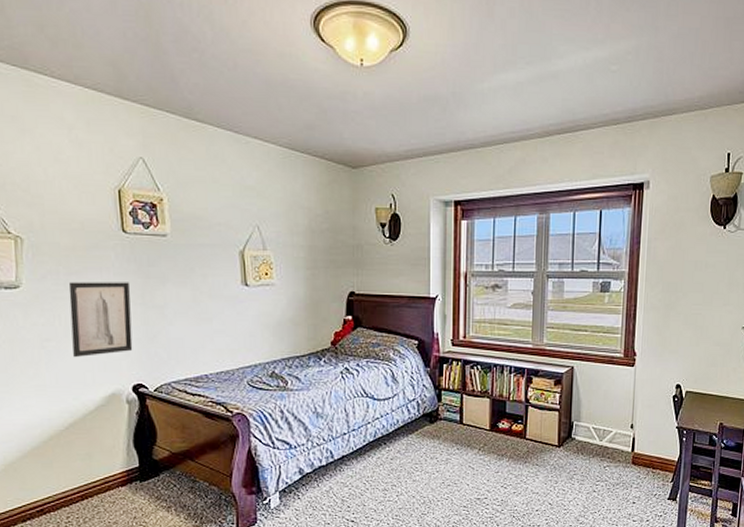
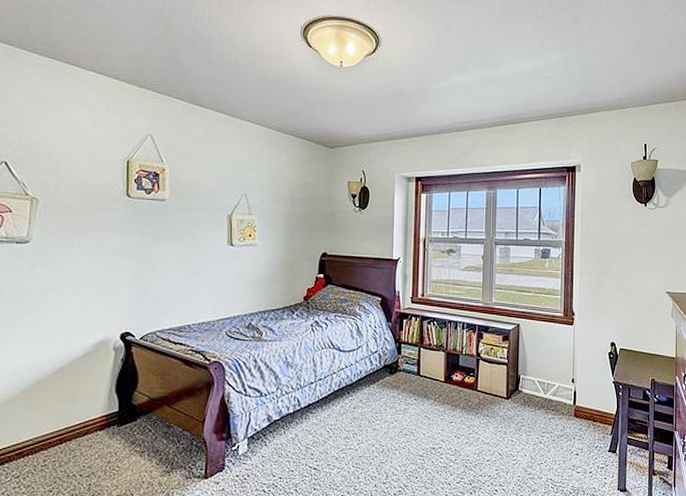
wall art: present [68,282,133,358] -> none [70,238,129,307]

